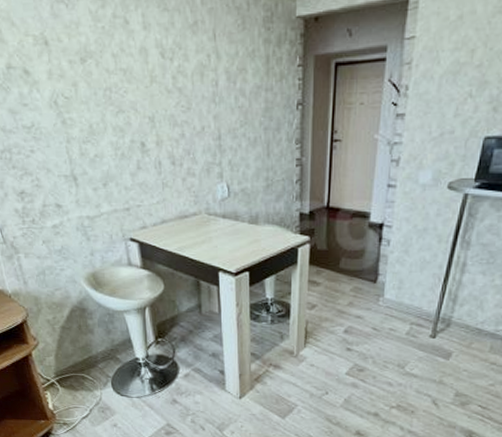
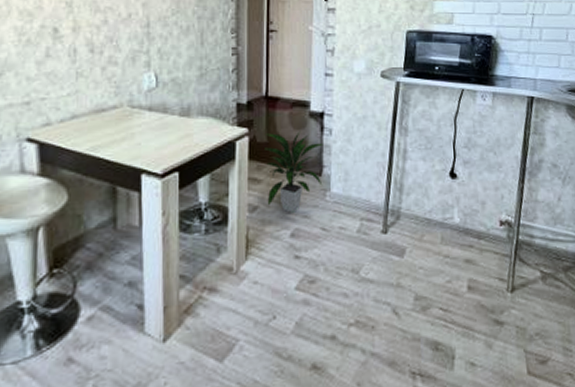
indoor plant: none [324,241,380,313] -> present [264,131,323,213]

